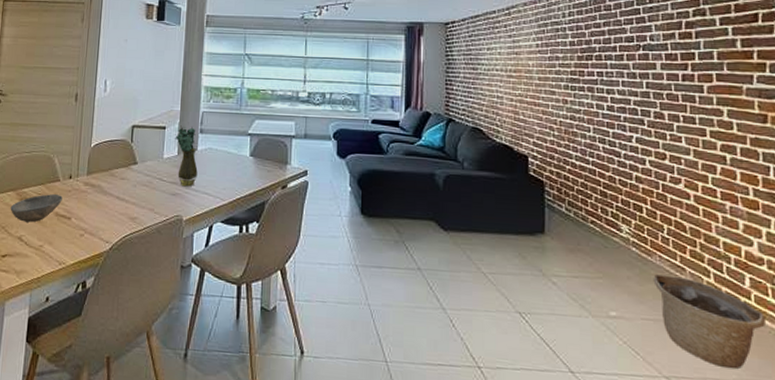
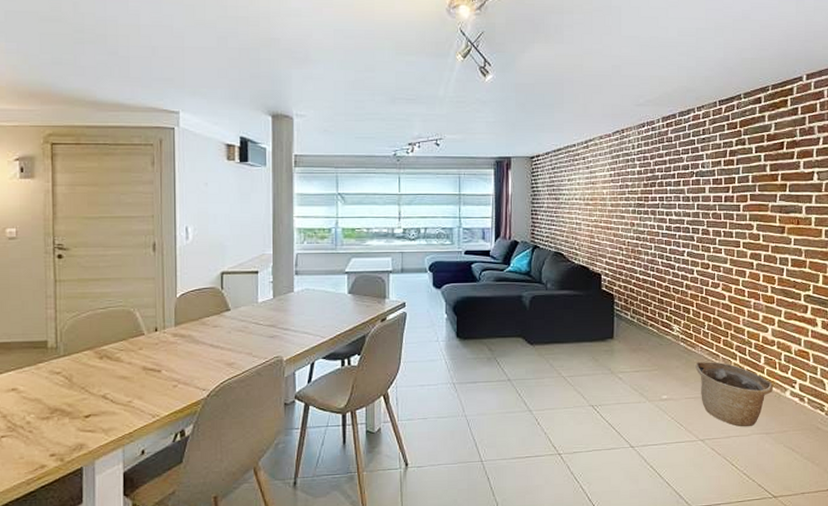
bowl: present [10,194,63,223] -> none [89,349,149,380]
vase: present [176,125,198,187] -> none [270,268,295,329]

